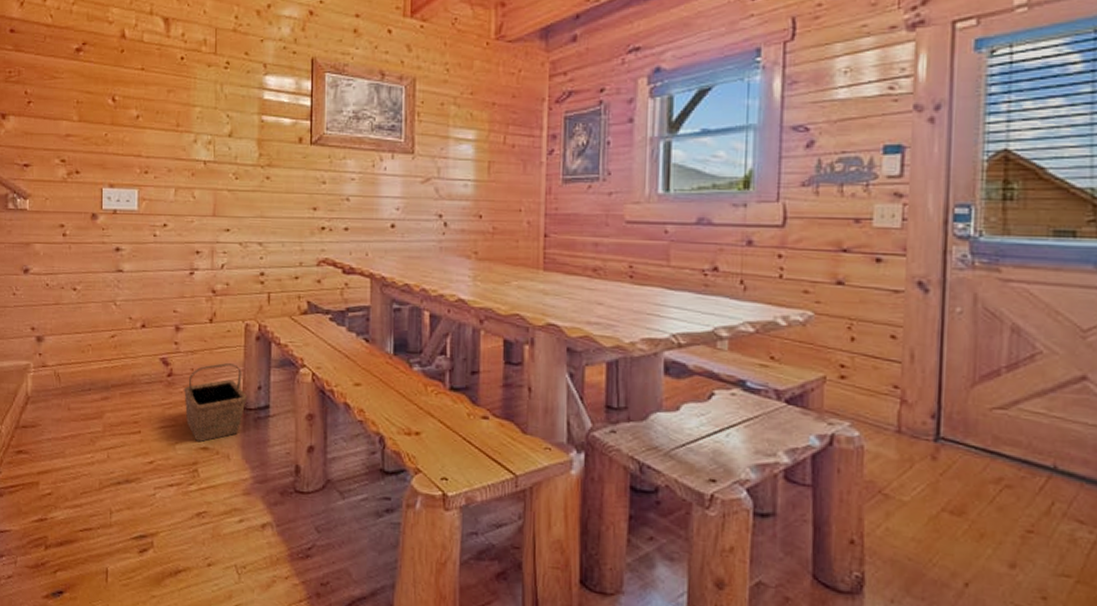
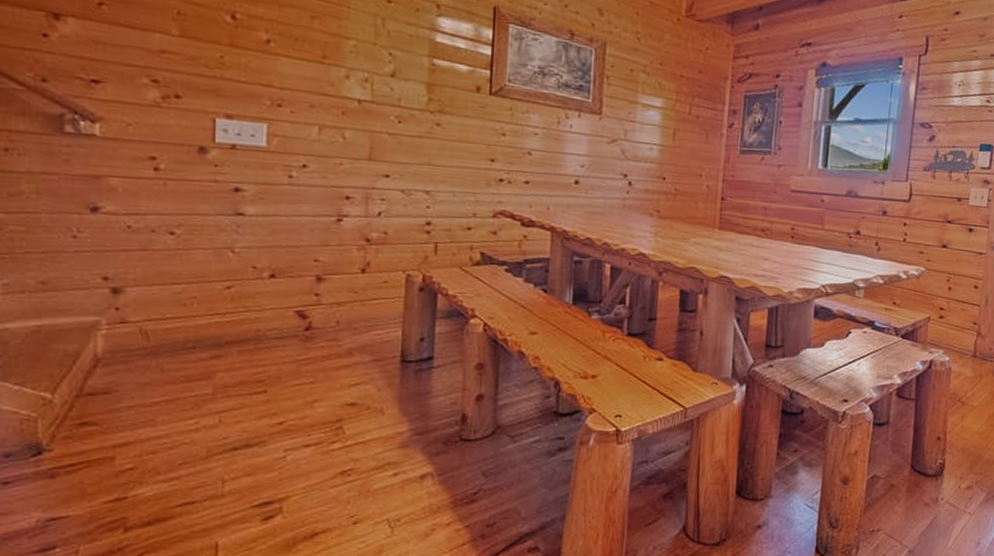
basket: present [184,363,248,442] -> none [326,315,408,397]

